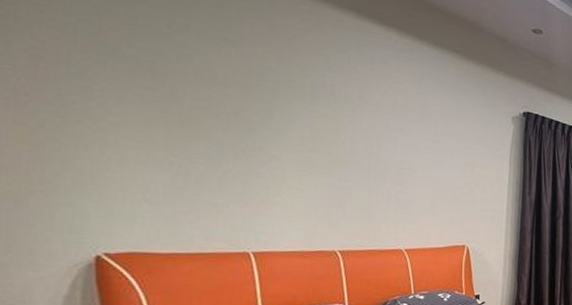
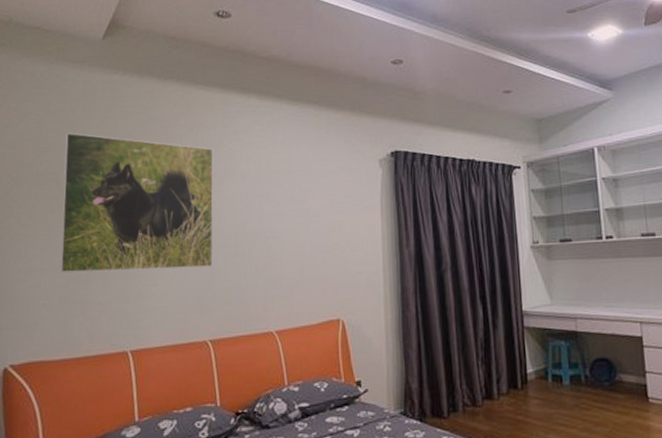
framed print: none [161,19,347,186] -> present [60,133,214,273]

